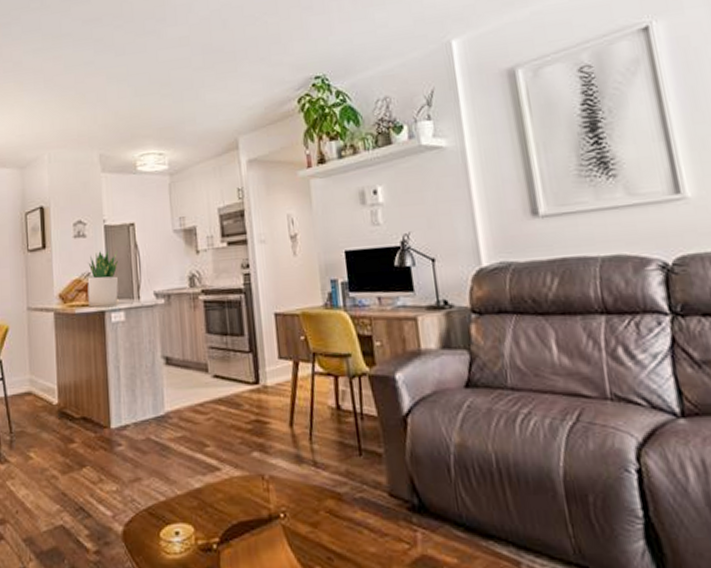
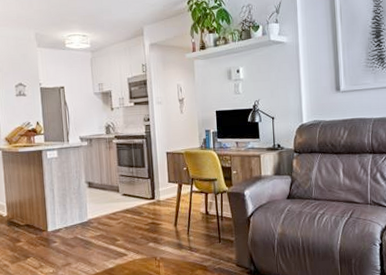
planter: present [87,249,119,308] -> none [28,106,53,148]

